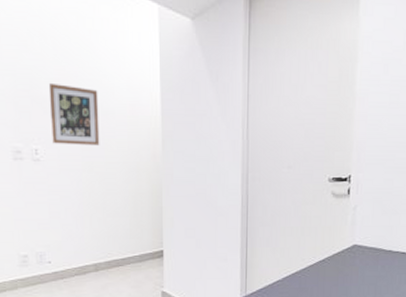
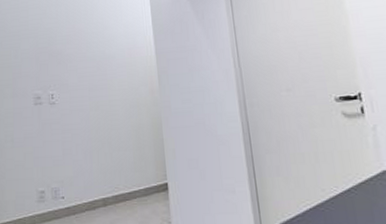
wall art: present [48,82,100,146] -> none [62,39,104,88]

